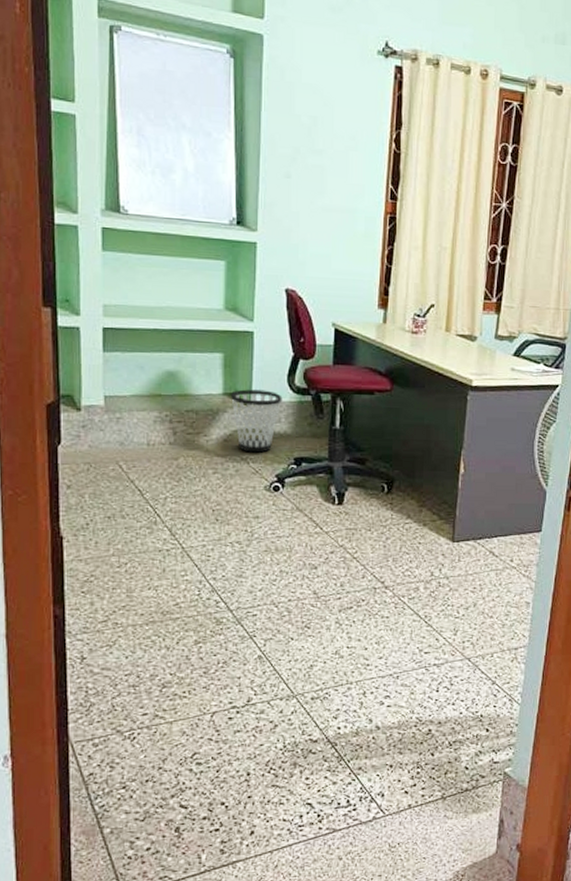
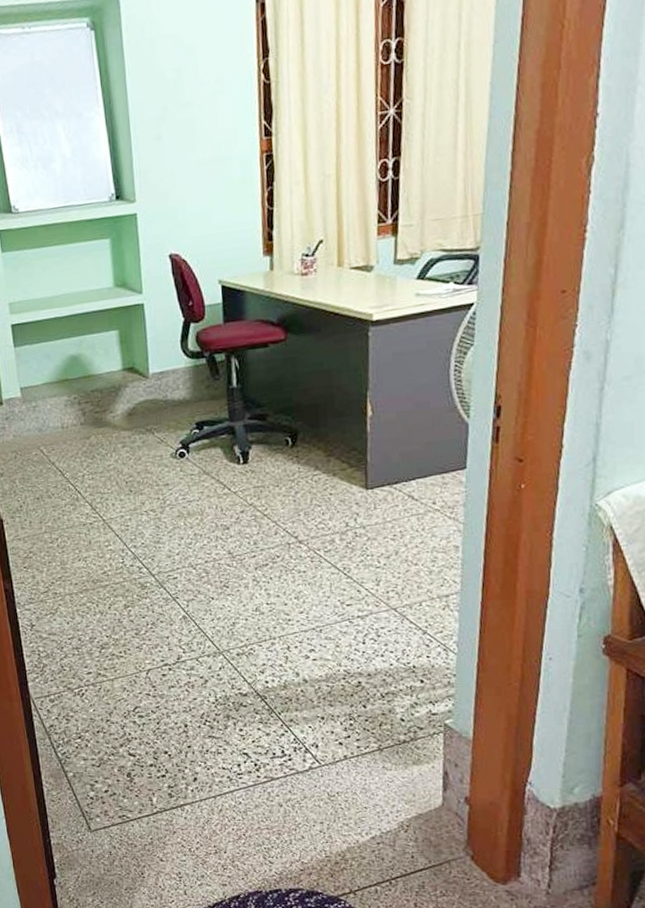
wastebasket: present [230,389,283,453] -> none [129,359,179,423]

